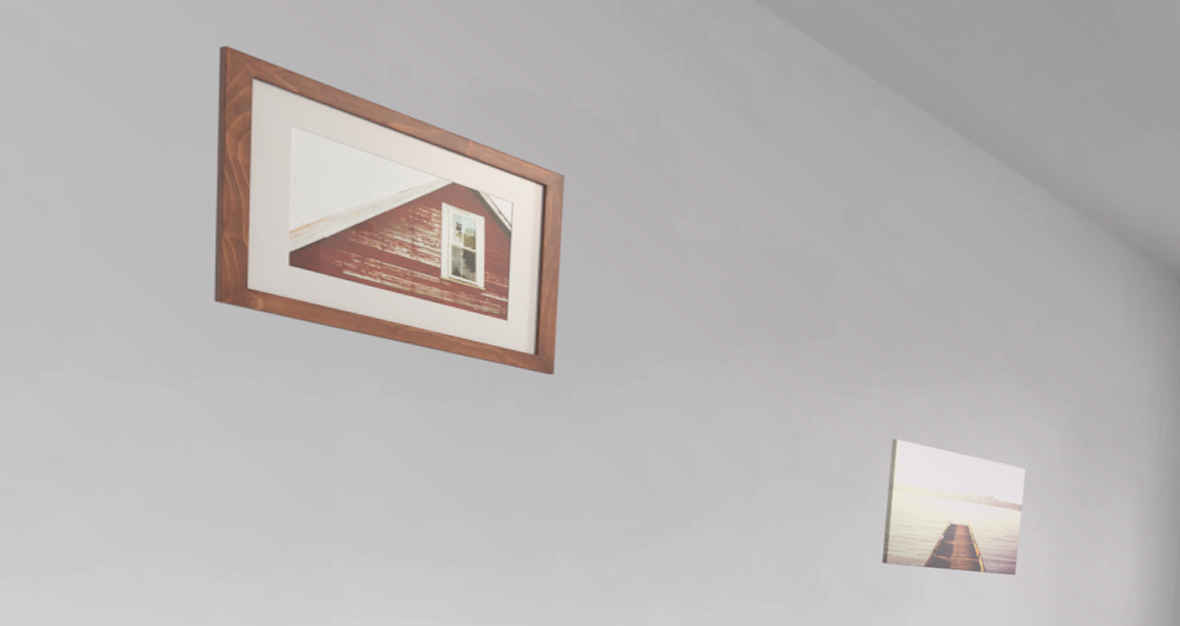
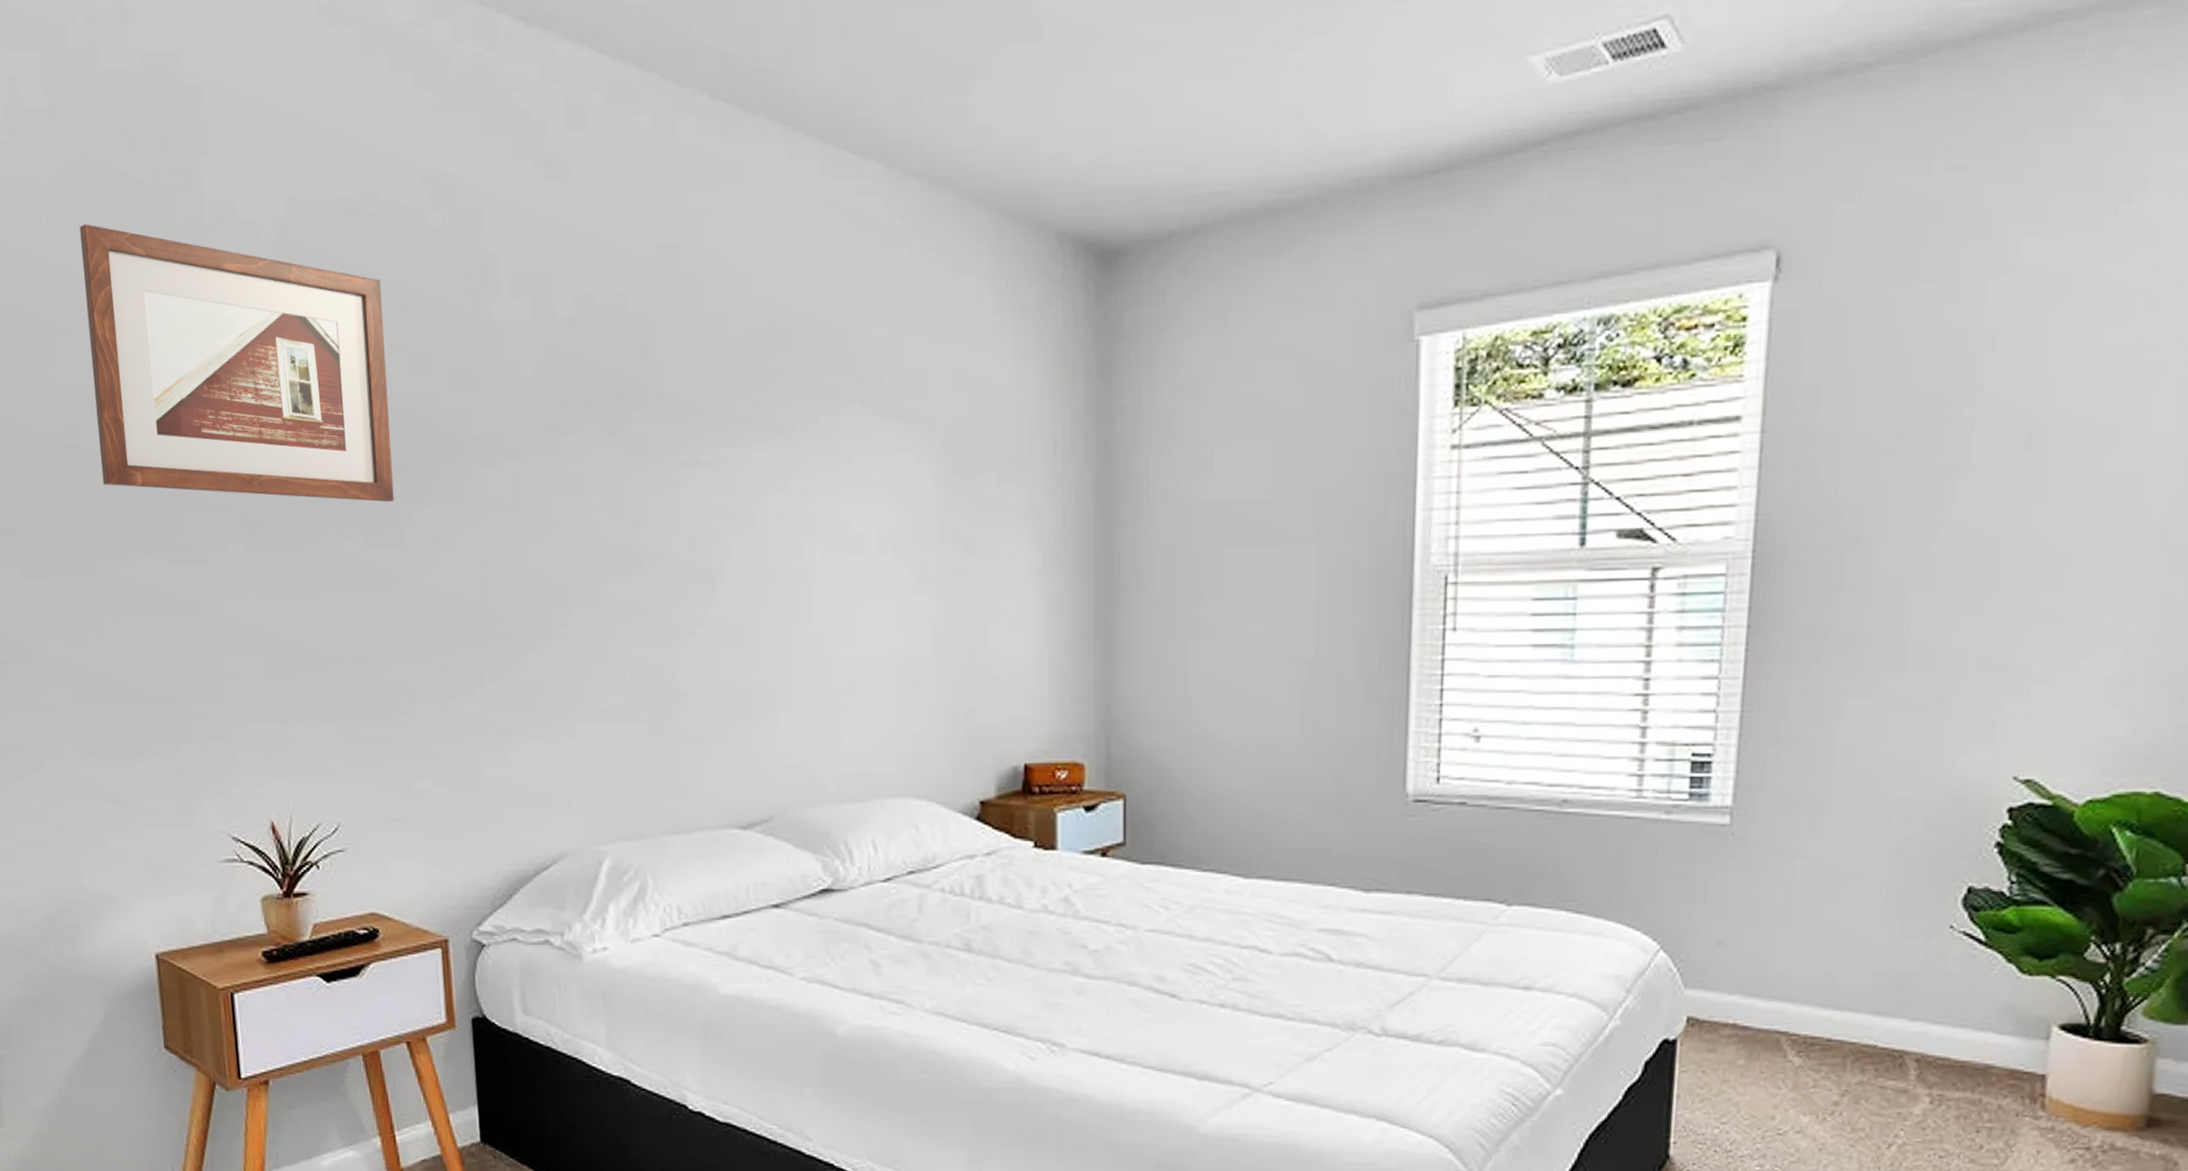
wall art: present [881,438,1026,576] -> none [738,508,896,661]

